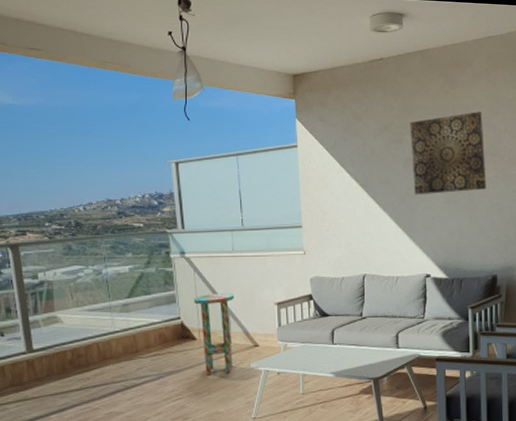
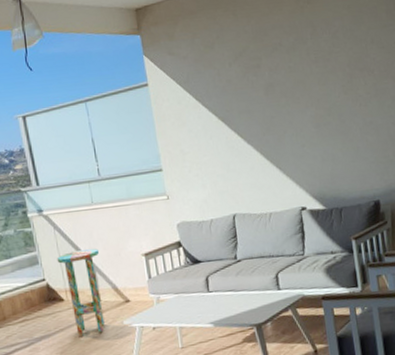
wall art: present [410,112,487,195] -> none [266,24,359,123]

